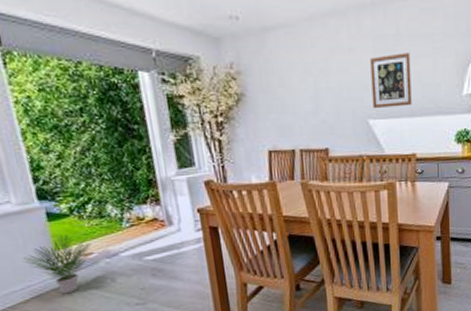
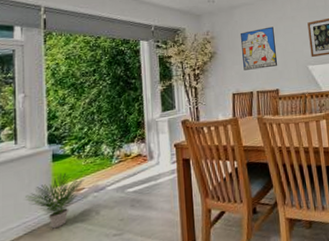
wall art: none [276,61,328,121] -> present [240,26,278,70]

